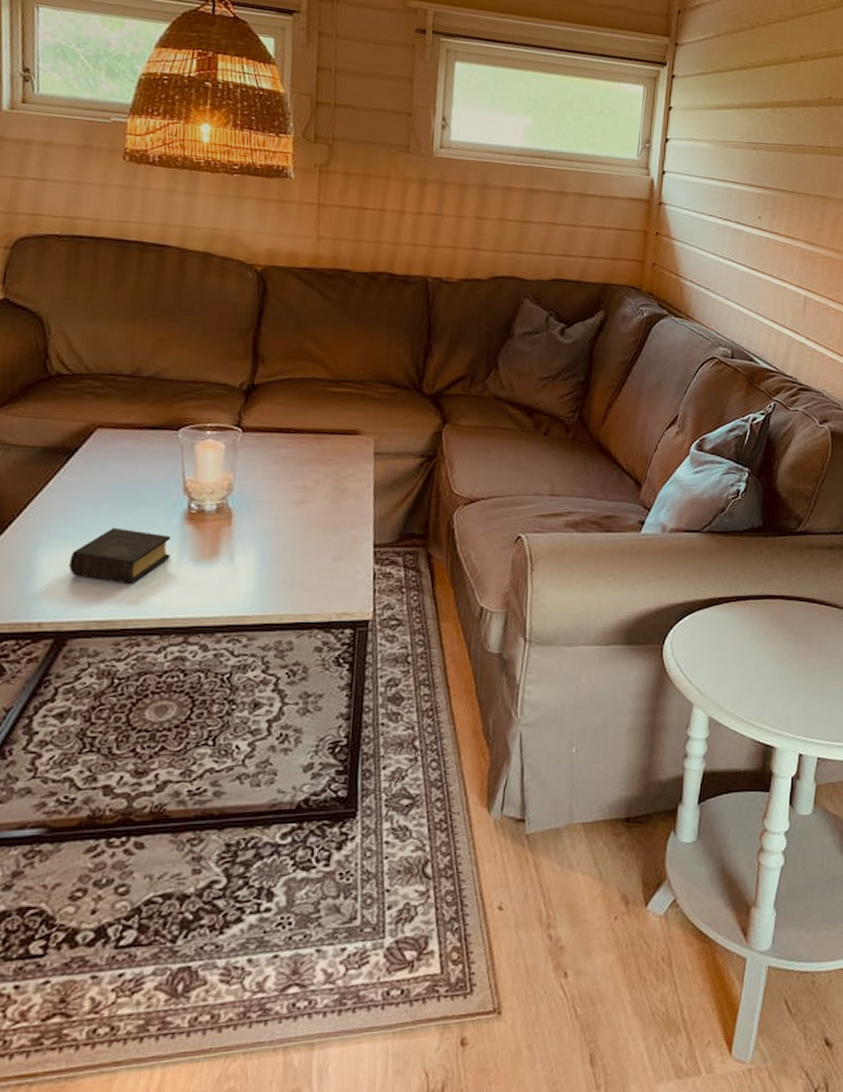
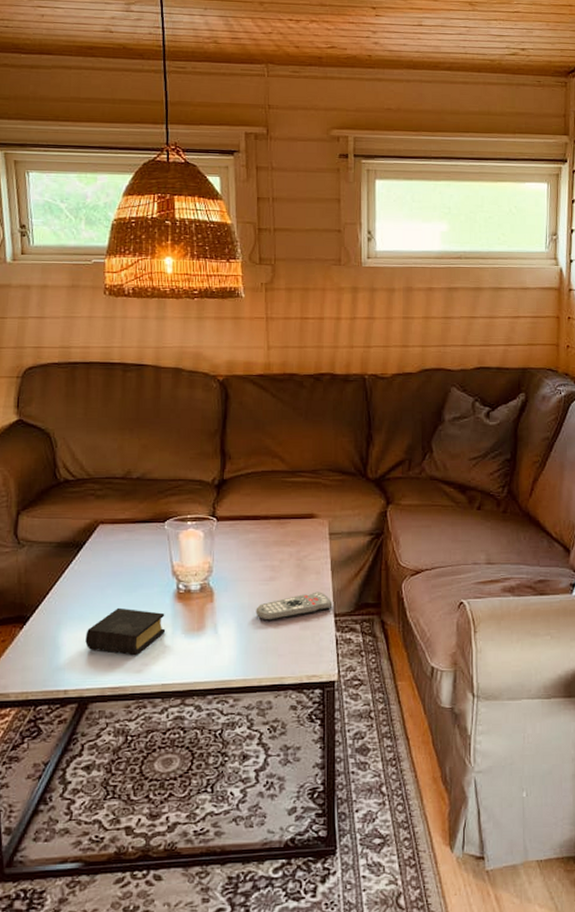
remote control: none [281,518,373,550] -> present [255,591,333,622]

